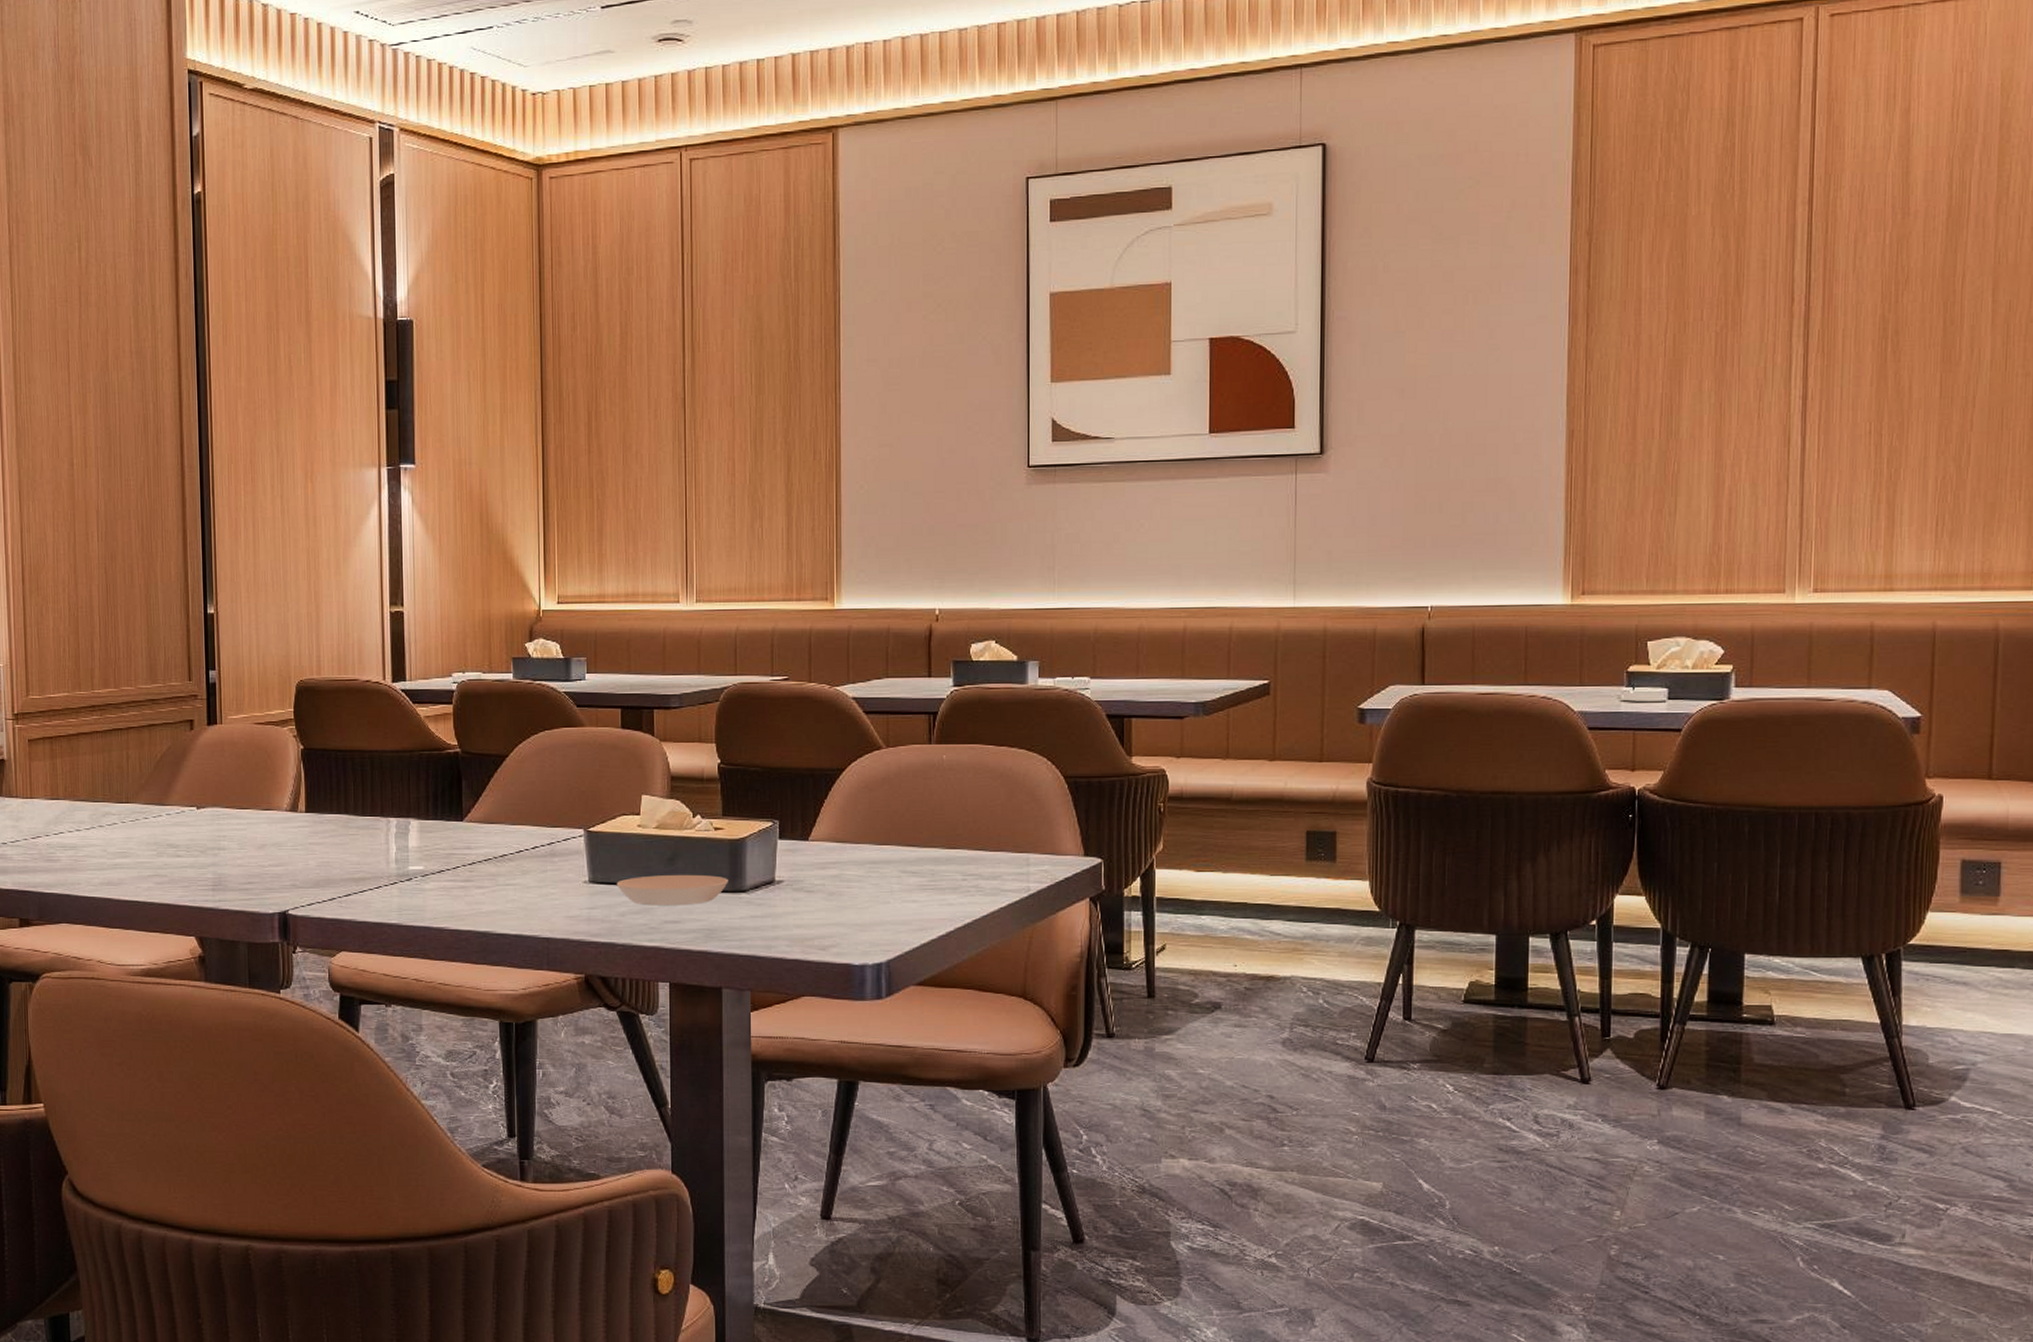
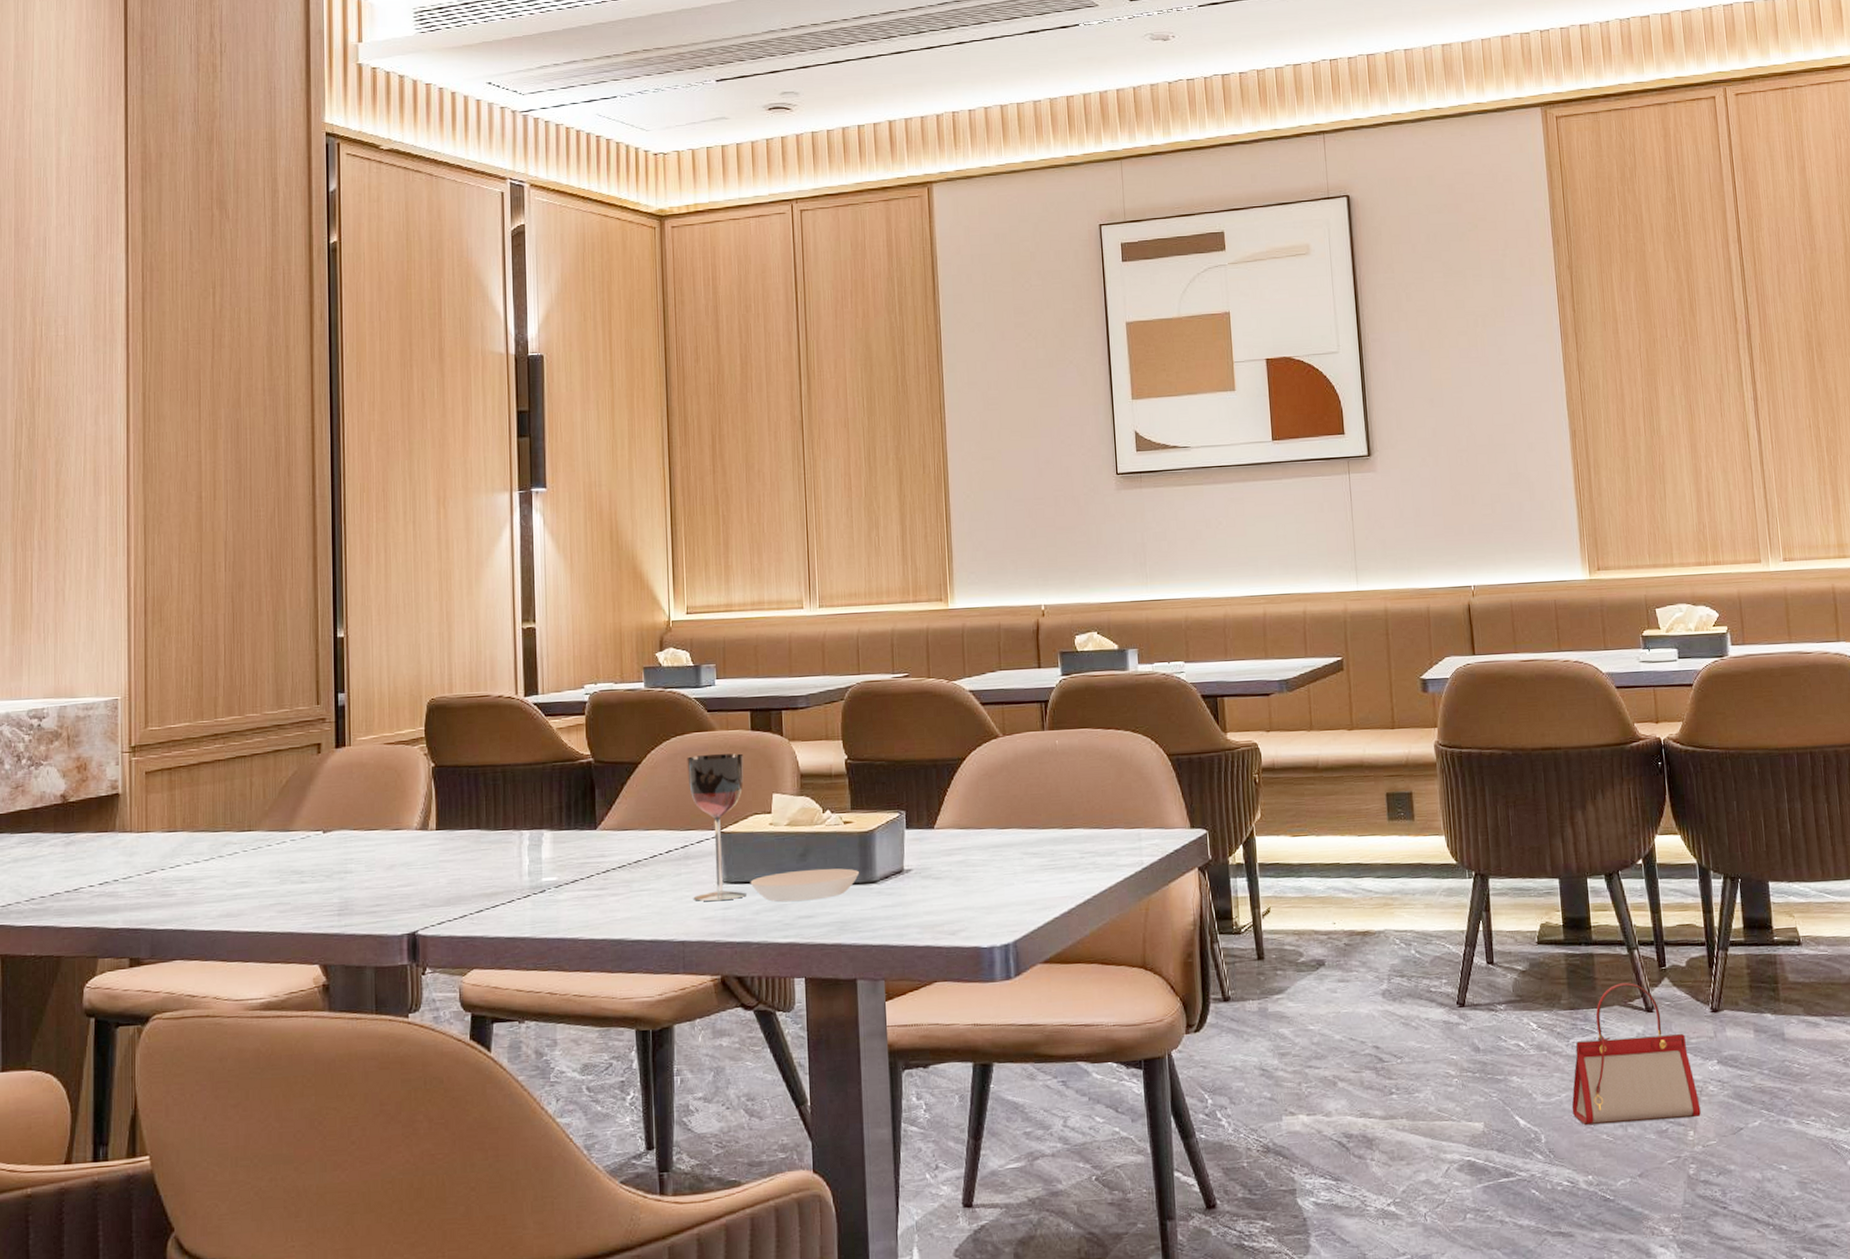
wineglass: none [555,751,613,901] -> present [687,753,747,902]
handbag: none [1483,1051,1632,1197] -> present [1571,983,1701,1126]

